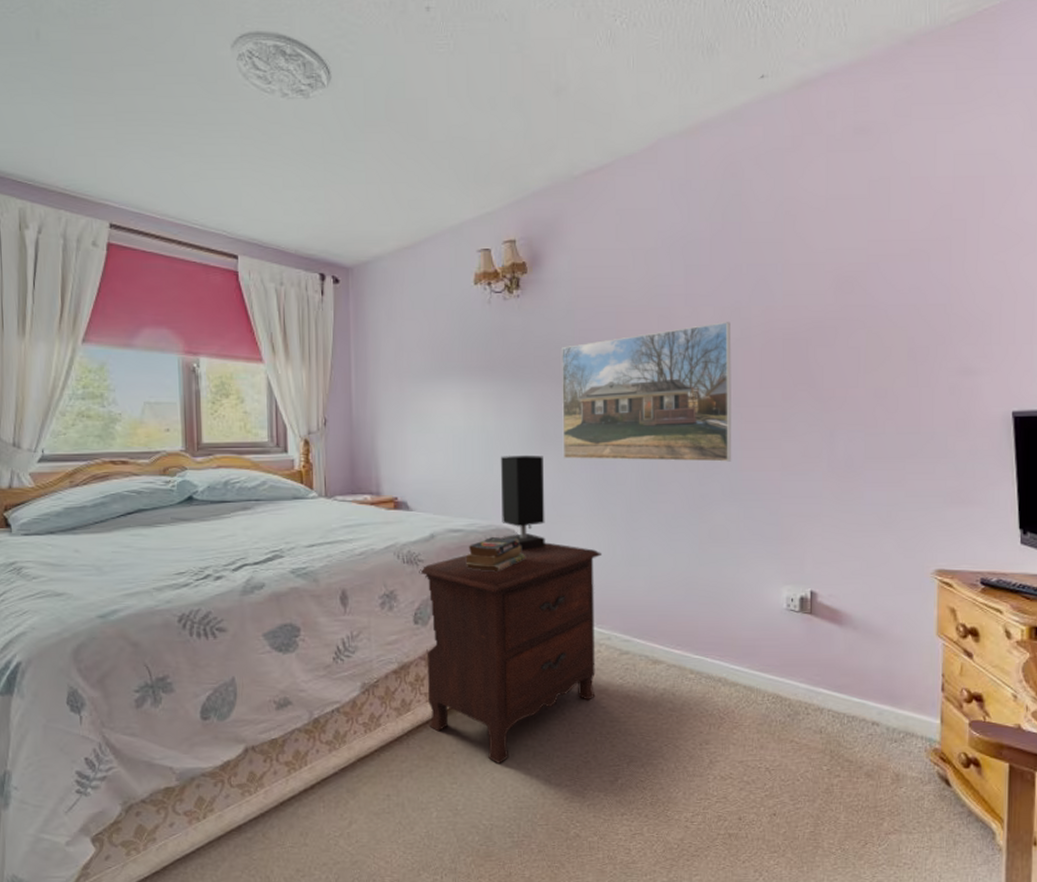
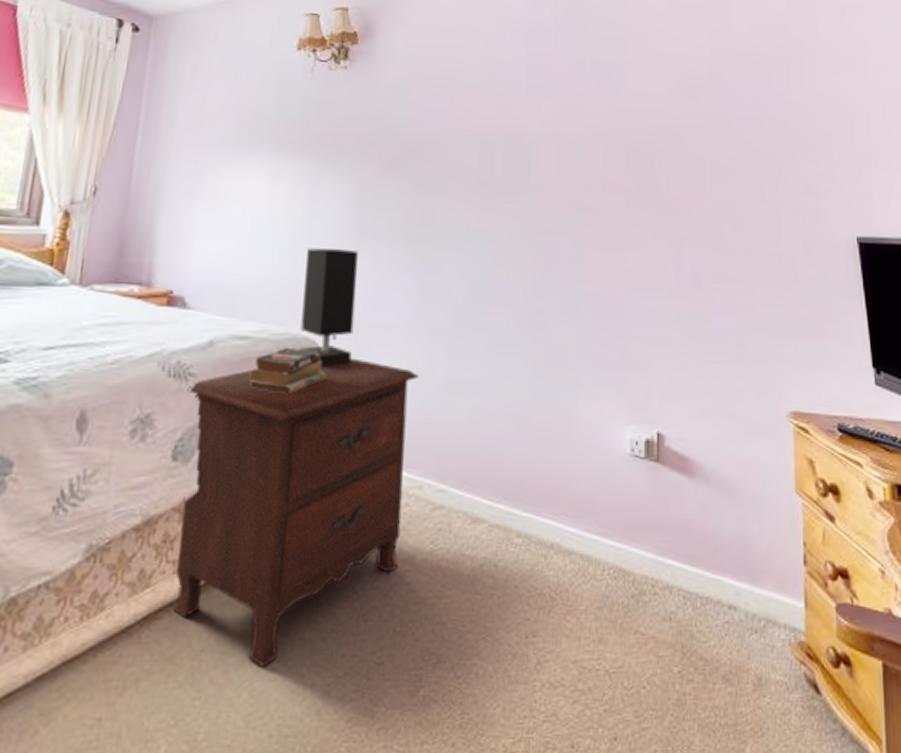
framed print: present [562,322,732,462] -> none [381,117,574,272]

